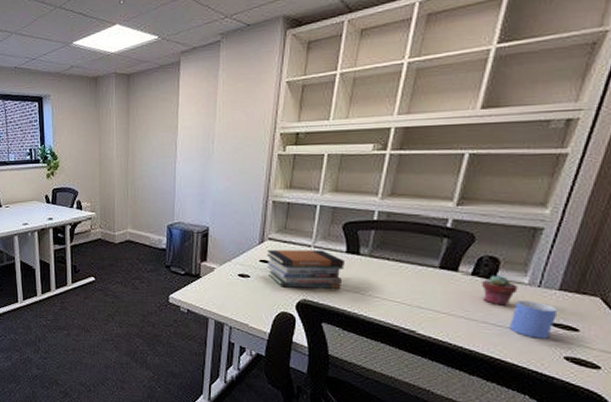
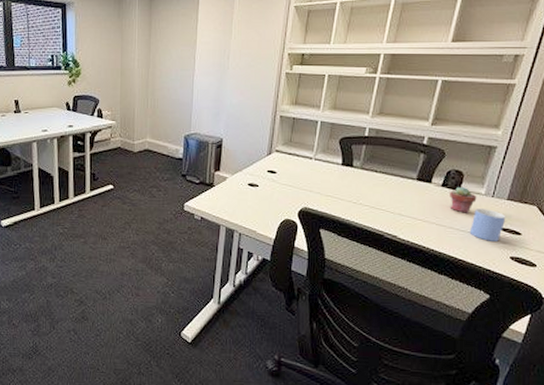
book stack: present [266,249,344,289] -> none [273,161,340,198]

